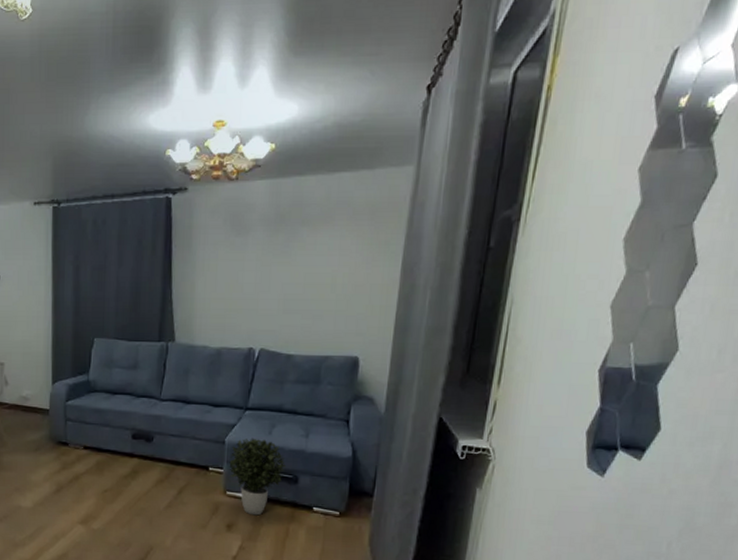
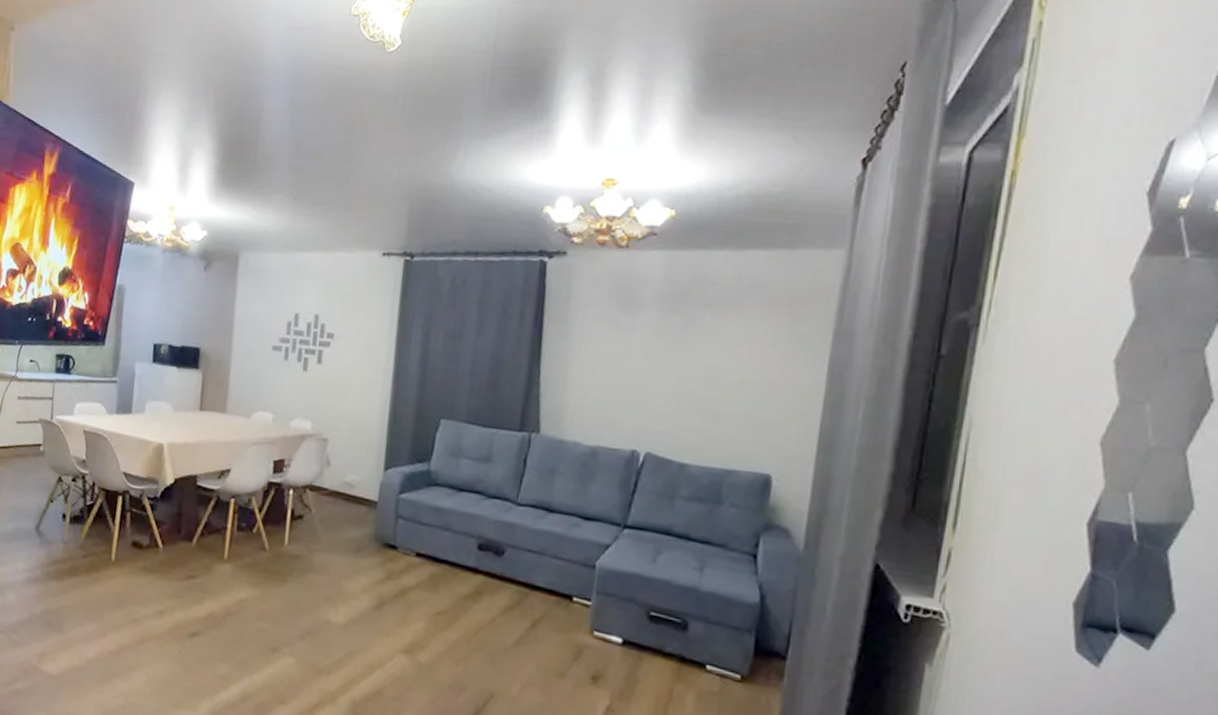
potted plant: present [229,438,287,516] -> none [598,564,674,668]

